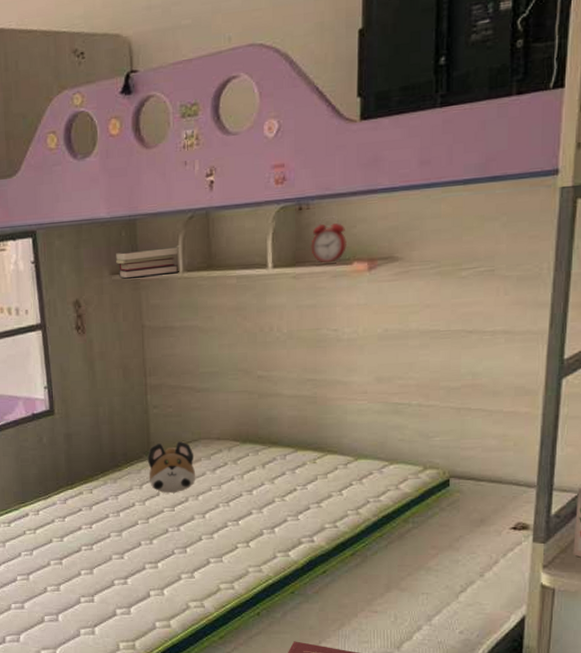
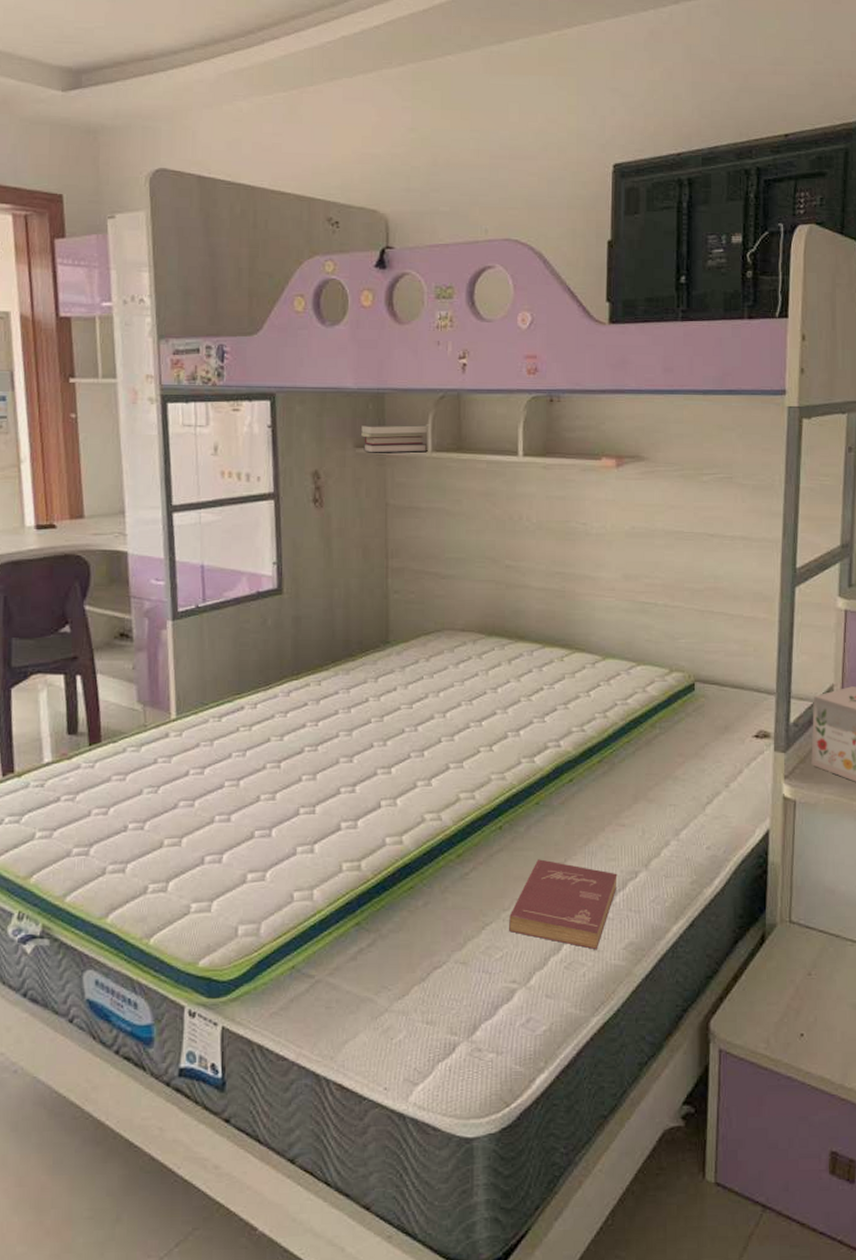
plush toy: present [147,441,196,494] -> none [384,631,438,689]
alarm clock: present [311,216,347,264] -> none [561,411,595,457]

